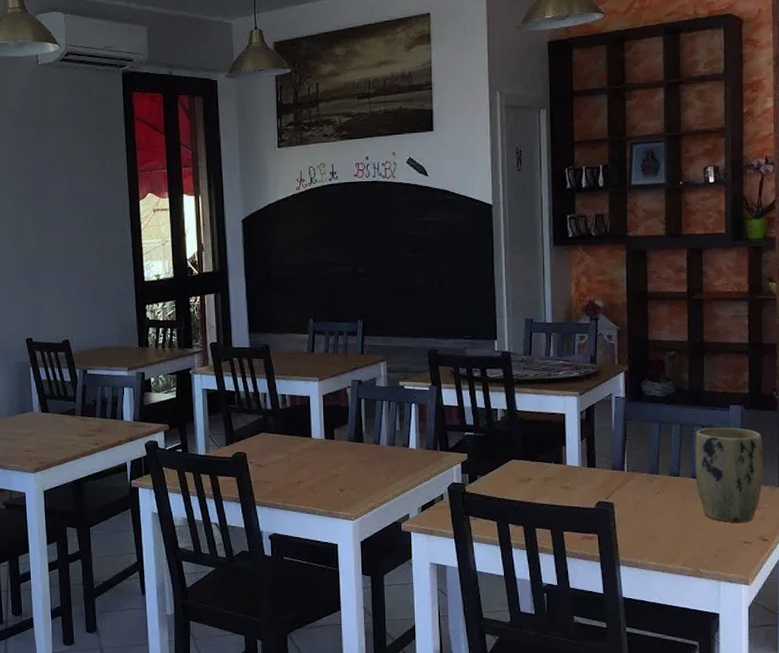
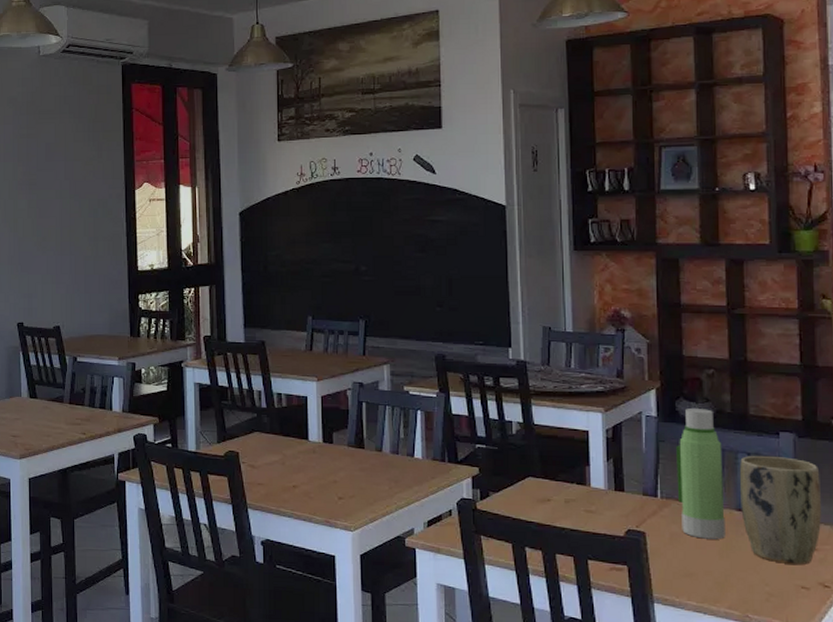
water bottle: none [641,388,682,505] -> present [676,408,725,540]

